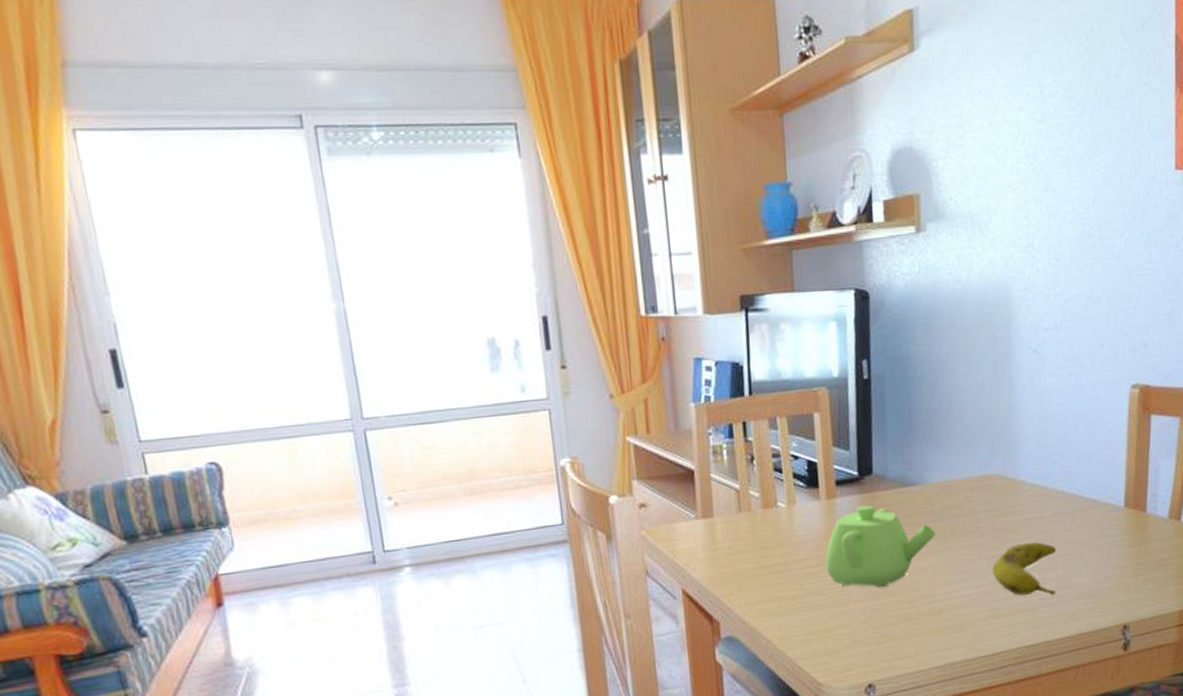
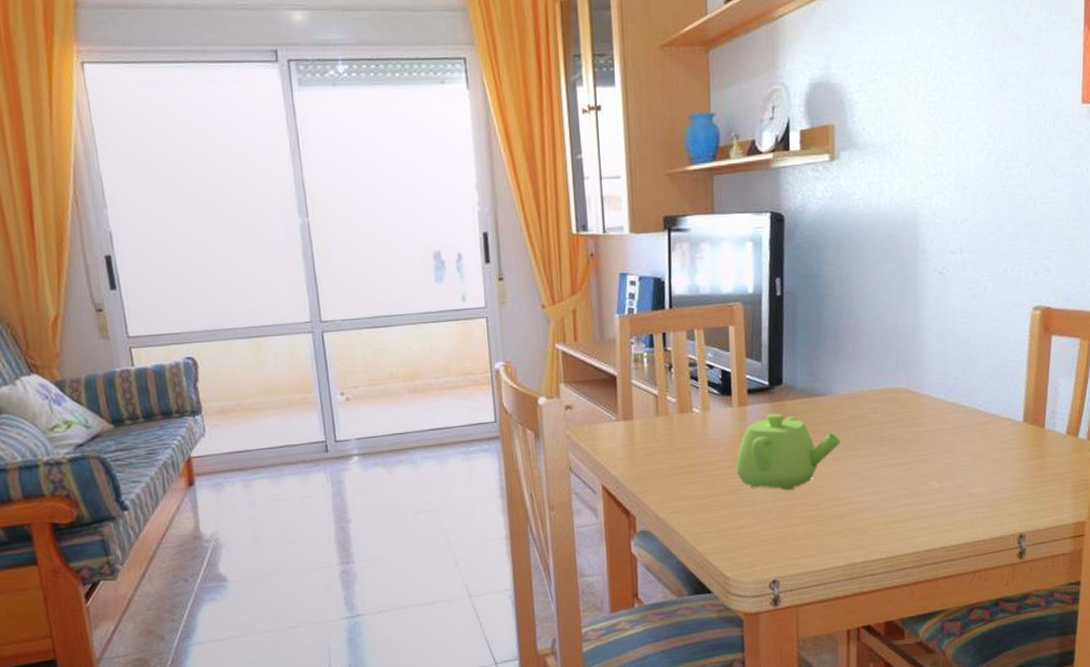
fruit: present [992,542,1057,596] -> none [893,452,956,504]

